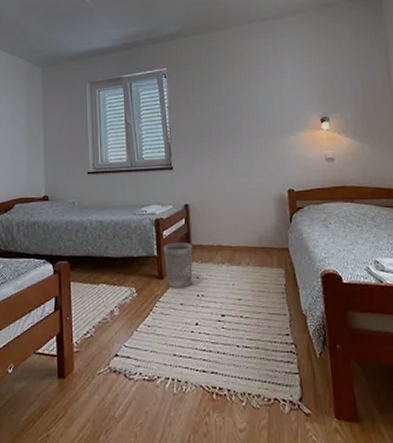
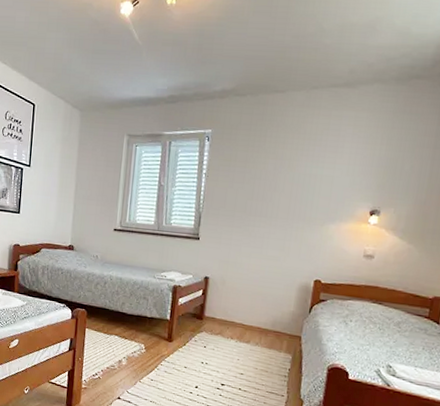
wastebasket: present [163,242,193,289] -> none [175,310,206,354]

